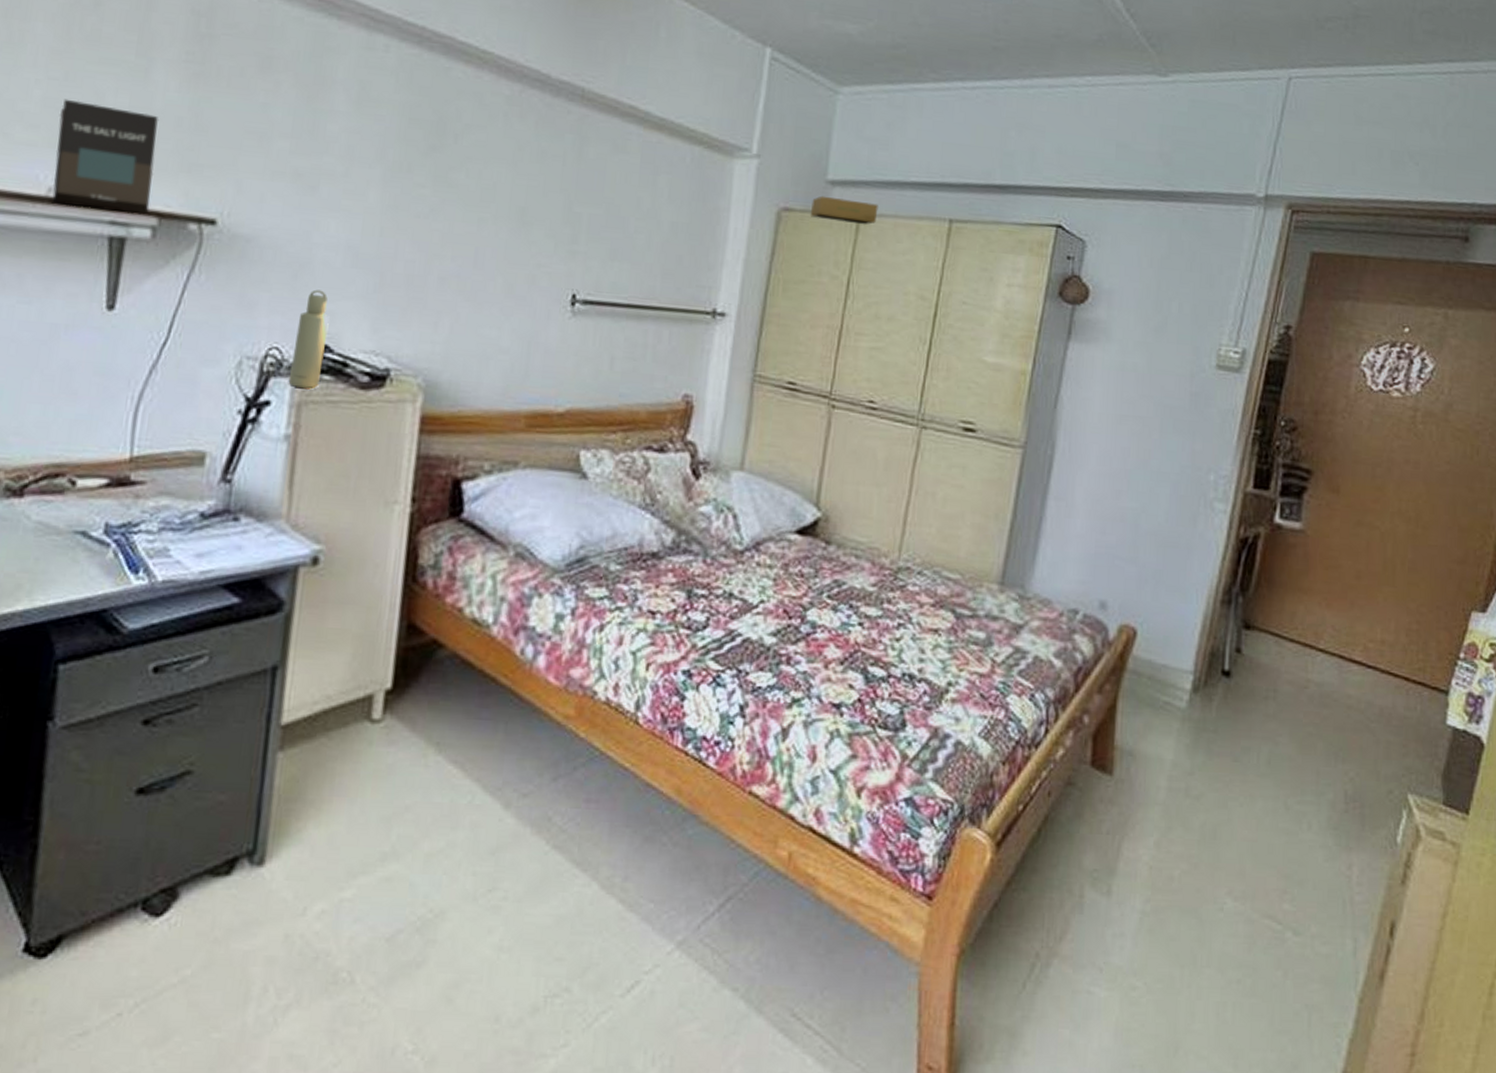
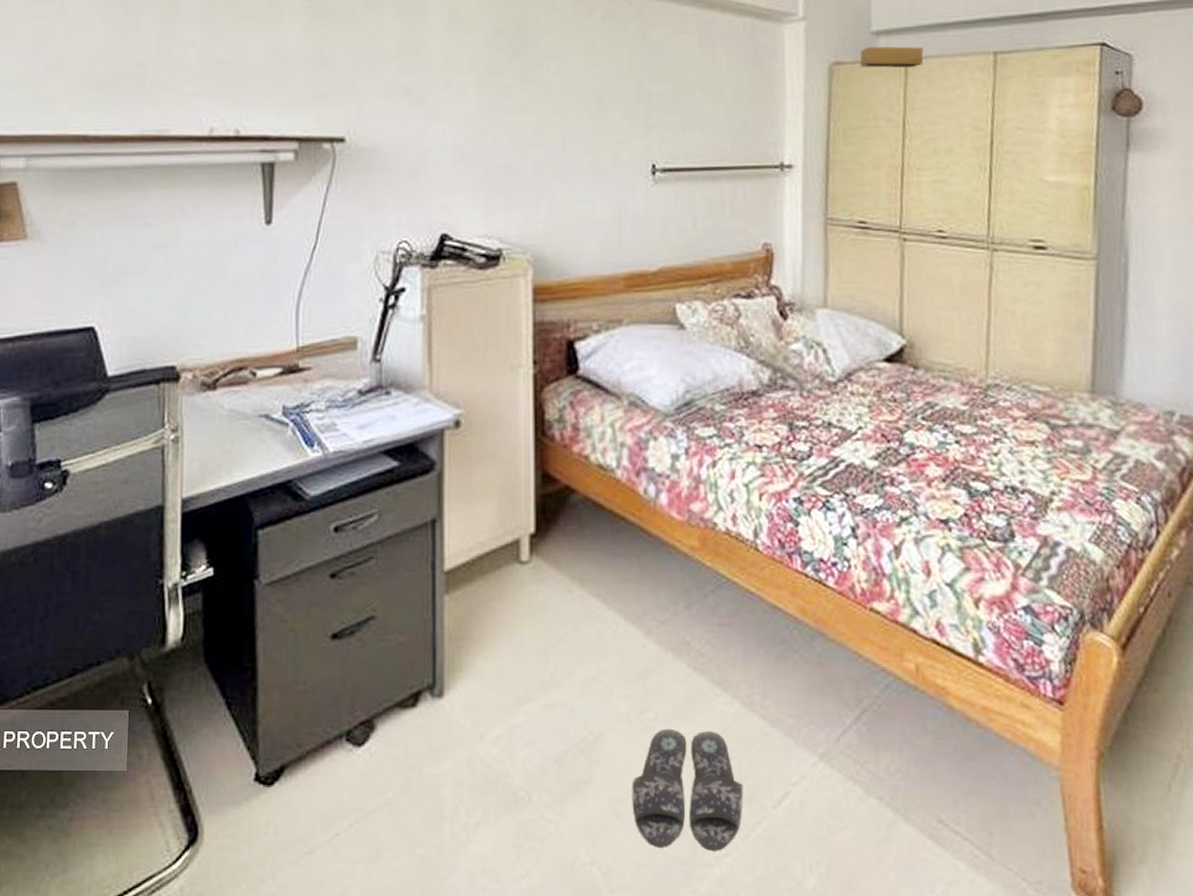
books: present [52,98,159,214] -> none [212,53,291,141]
bottle: present [288,289,330,389] -> none [418,187,446,274]
slippers: none [467,909,592,1041] -> present [632,728,743,851]

